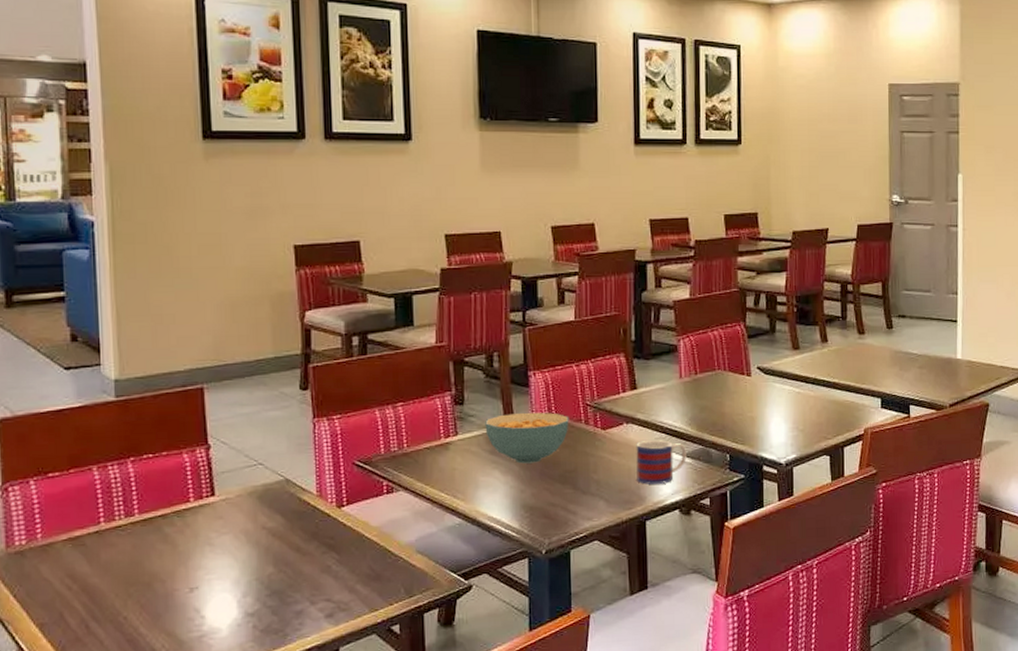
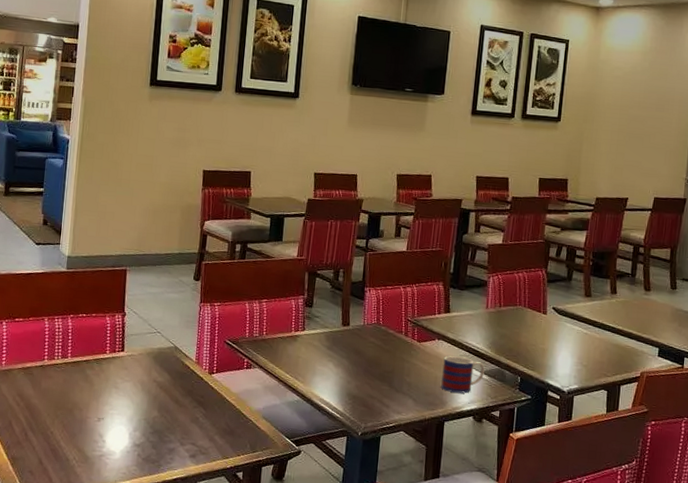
cereal bowl: present [485,412,569,464] -> none [326,319,393,361]

